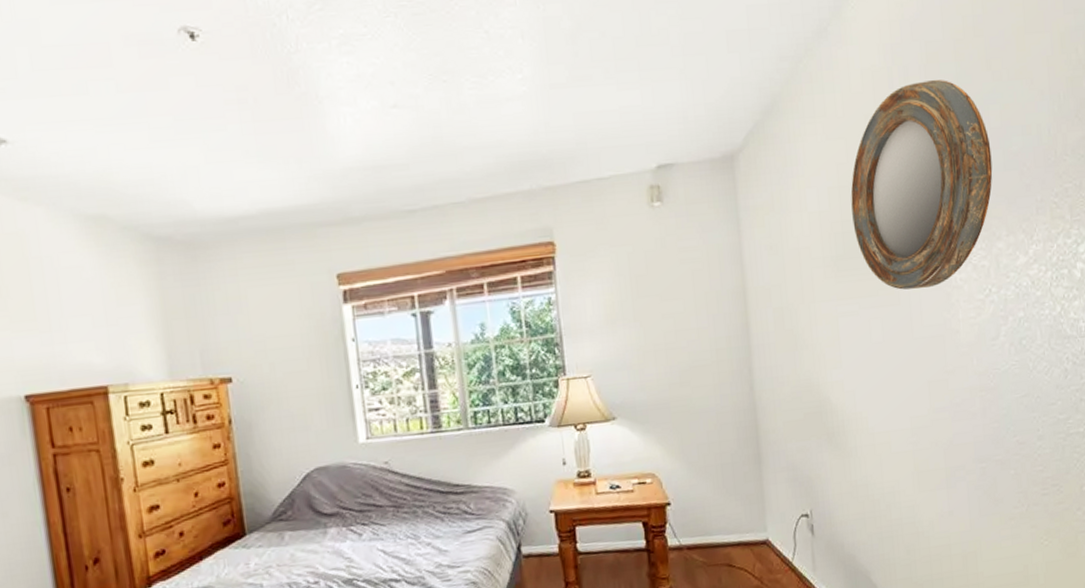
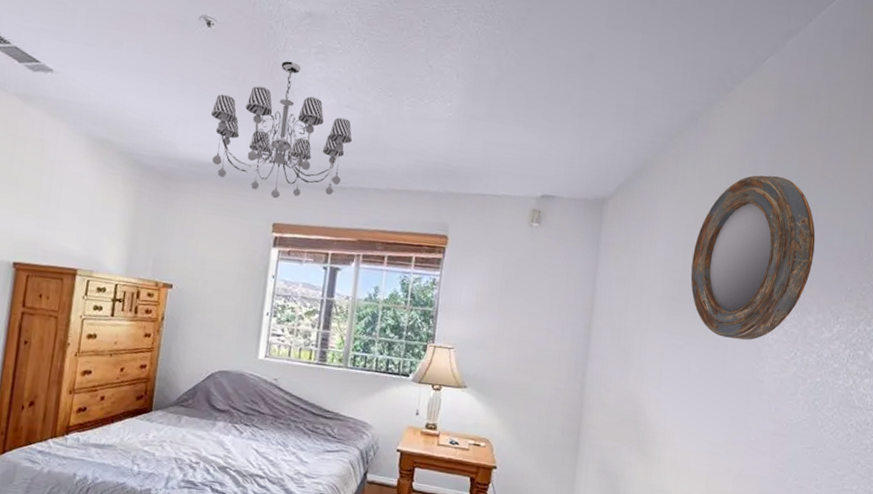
chandelier: none [224,63,411,243] -> present [211,61,353,199]

